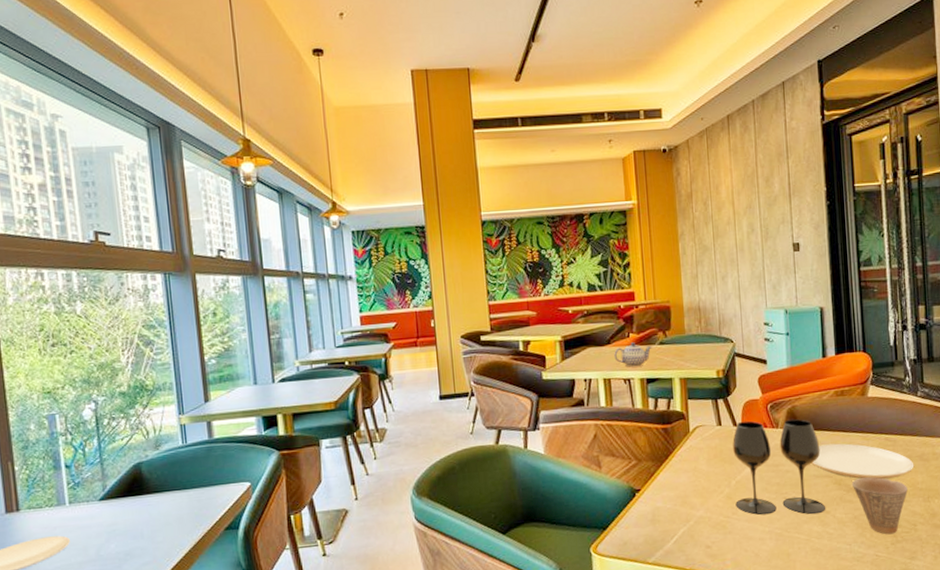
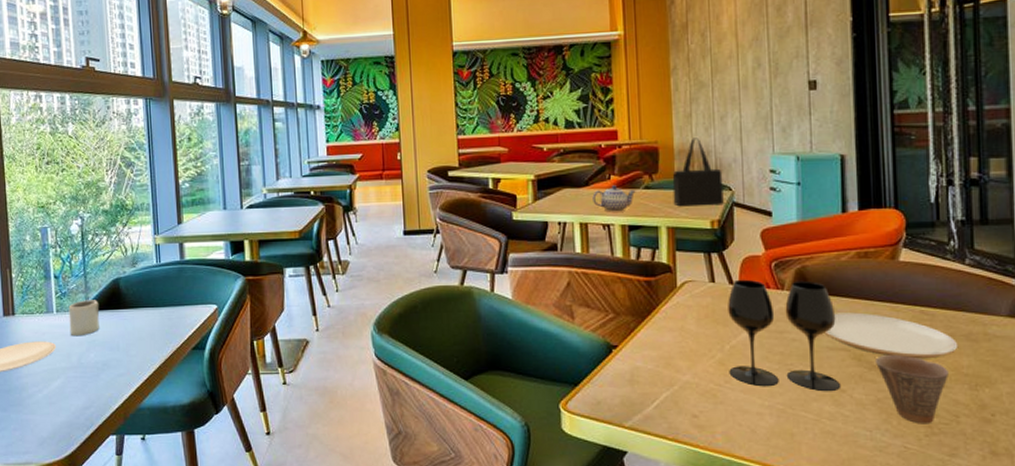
cup: none [83,487,120,528] -> present [68,300,100,337]
tote bag: none [683,296,727,358] -> present [672,138,724,206]

